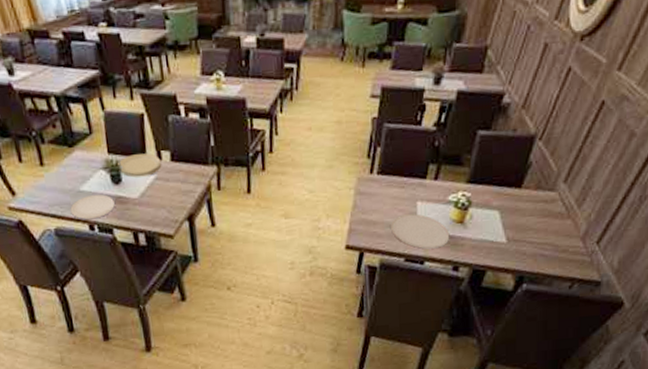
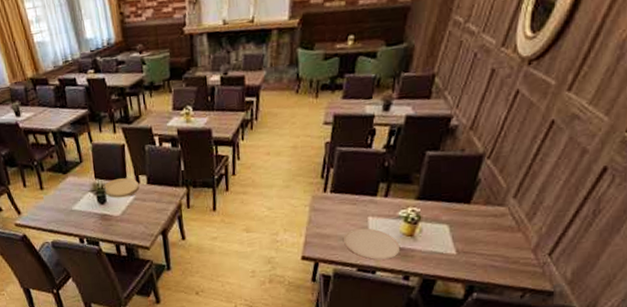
plate: present [70,194,115,220] -> none [64,212,100,234]

